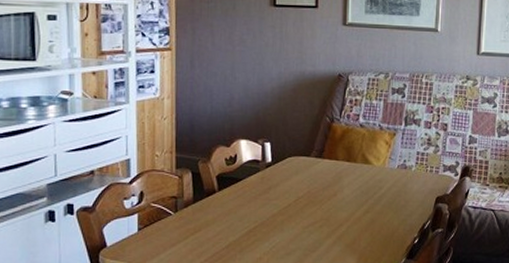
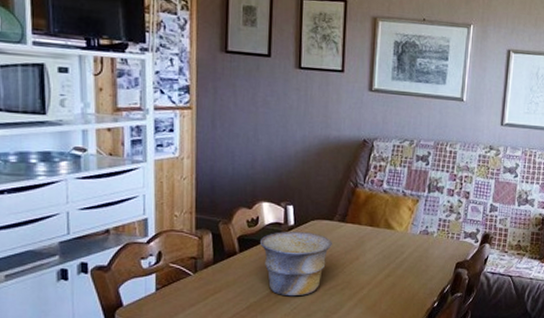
bowl: none [239,168,310,235] -> present [260,231,332,297]

